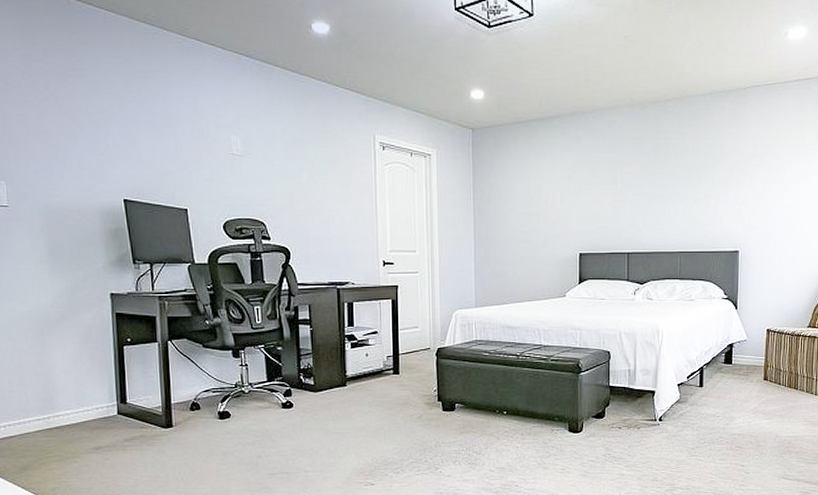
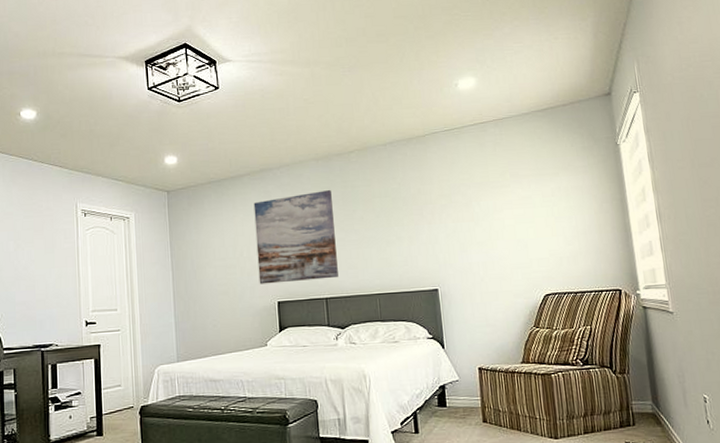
wall art: none [562,140,643,235] -> present [253,190,338,284]

